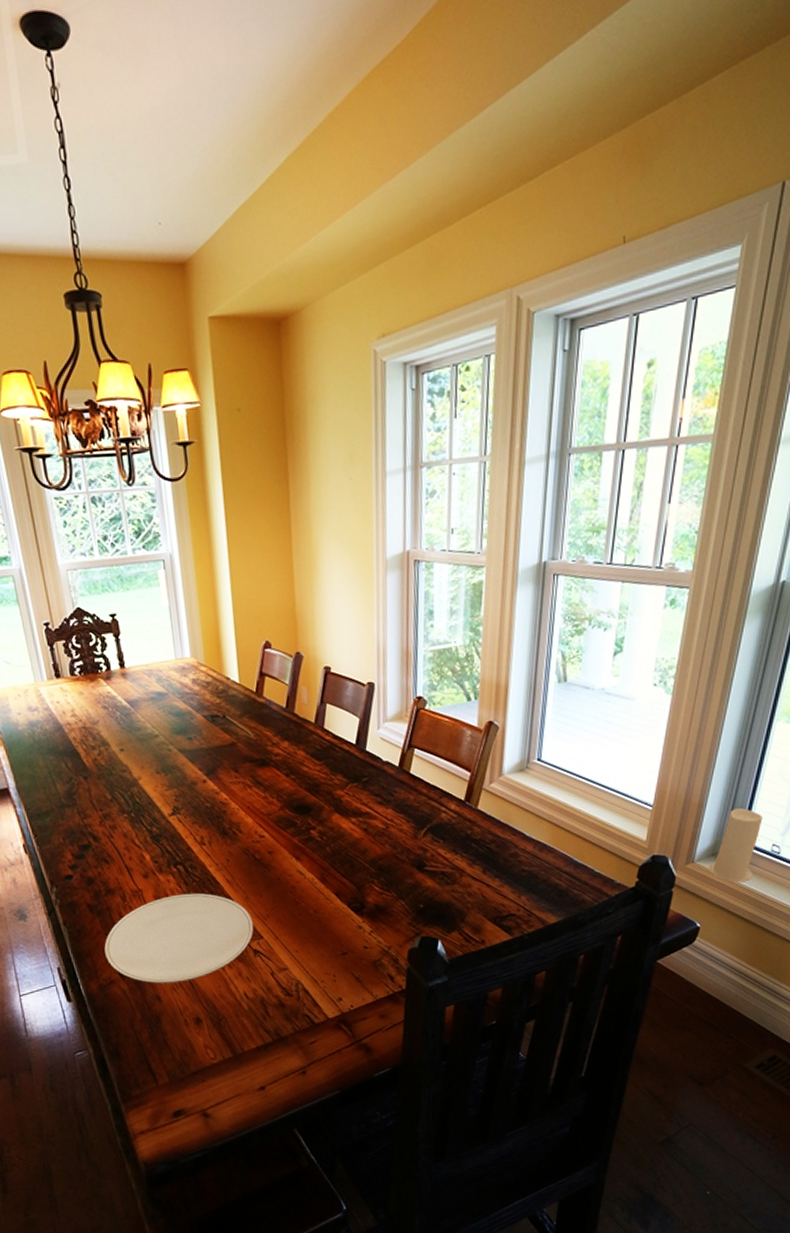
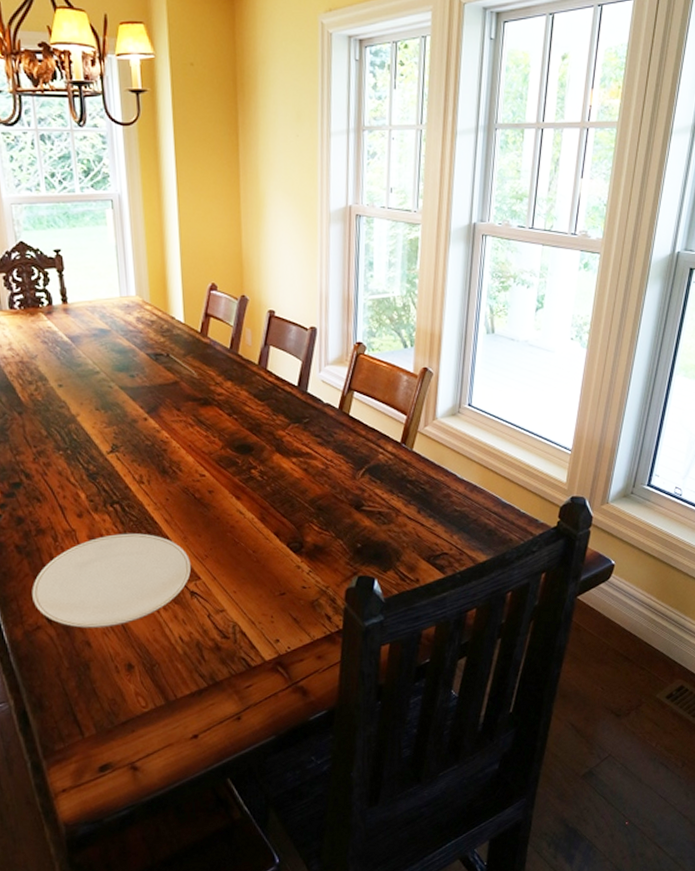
candle: present [708,808,763,883] -> none [620,453,666,523]

